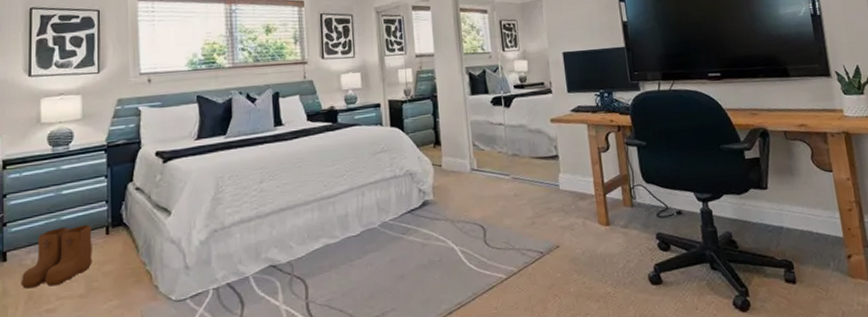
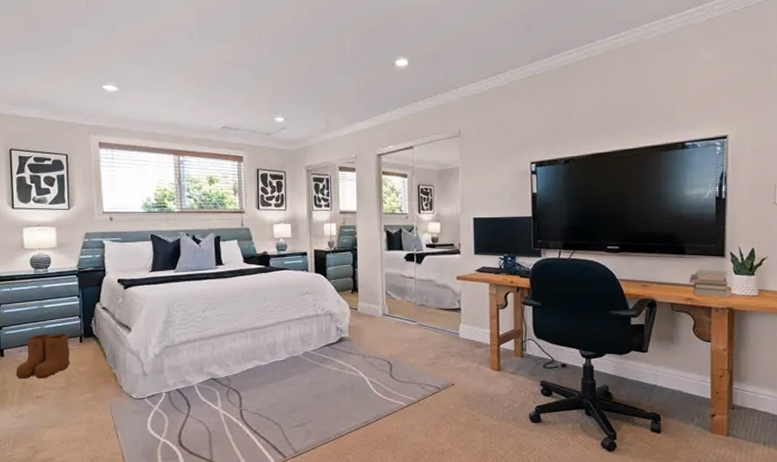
books: none [798,90,846,123] -> present [689,269,733,300]

